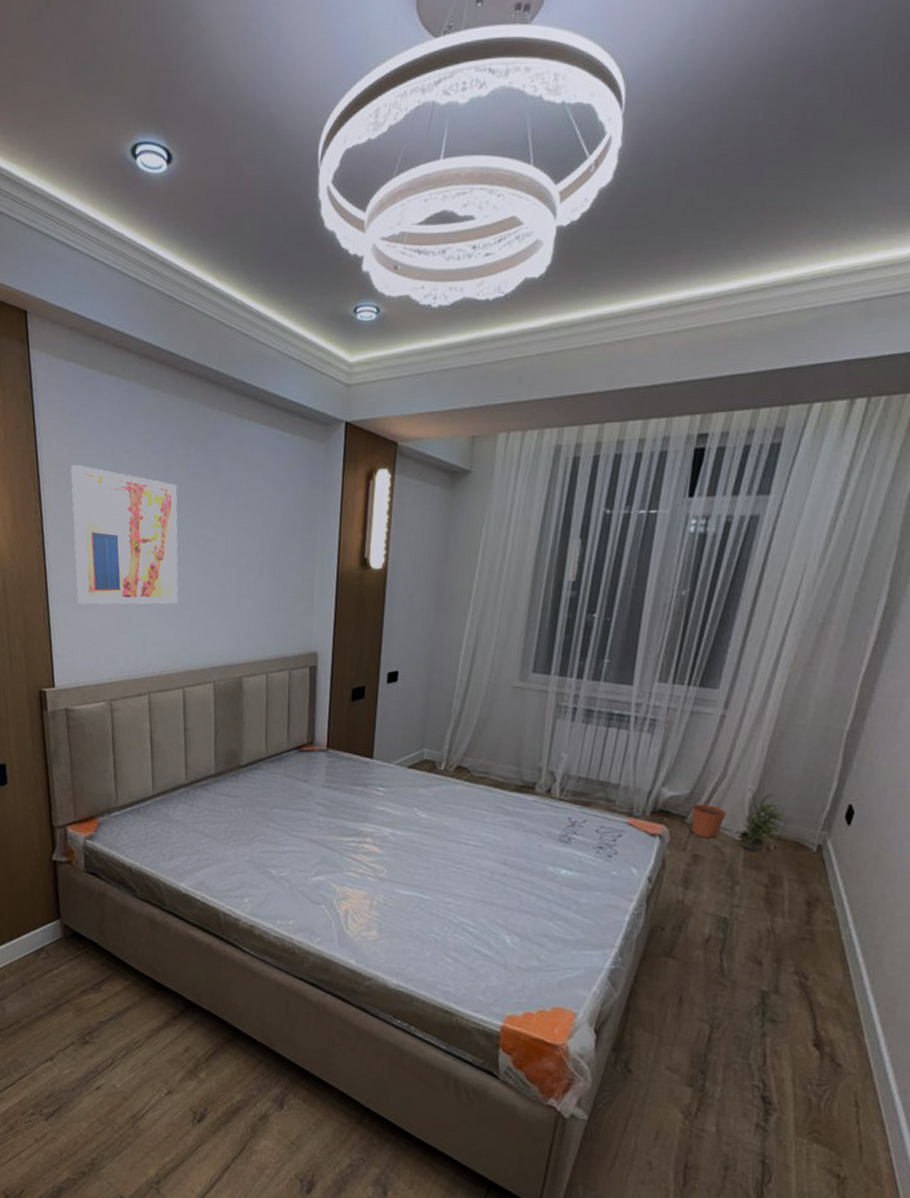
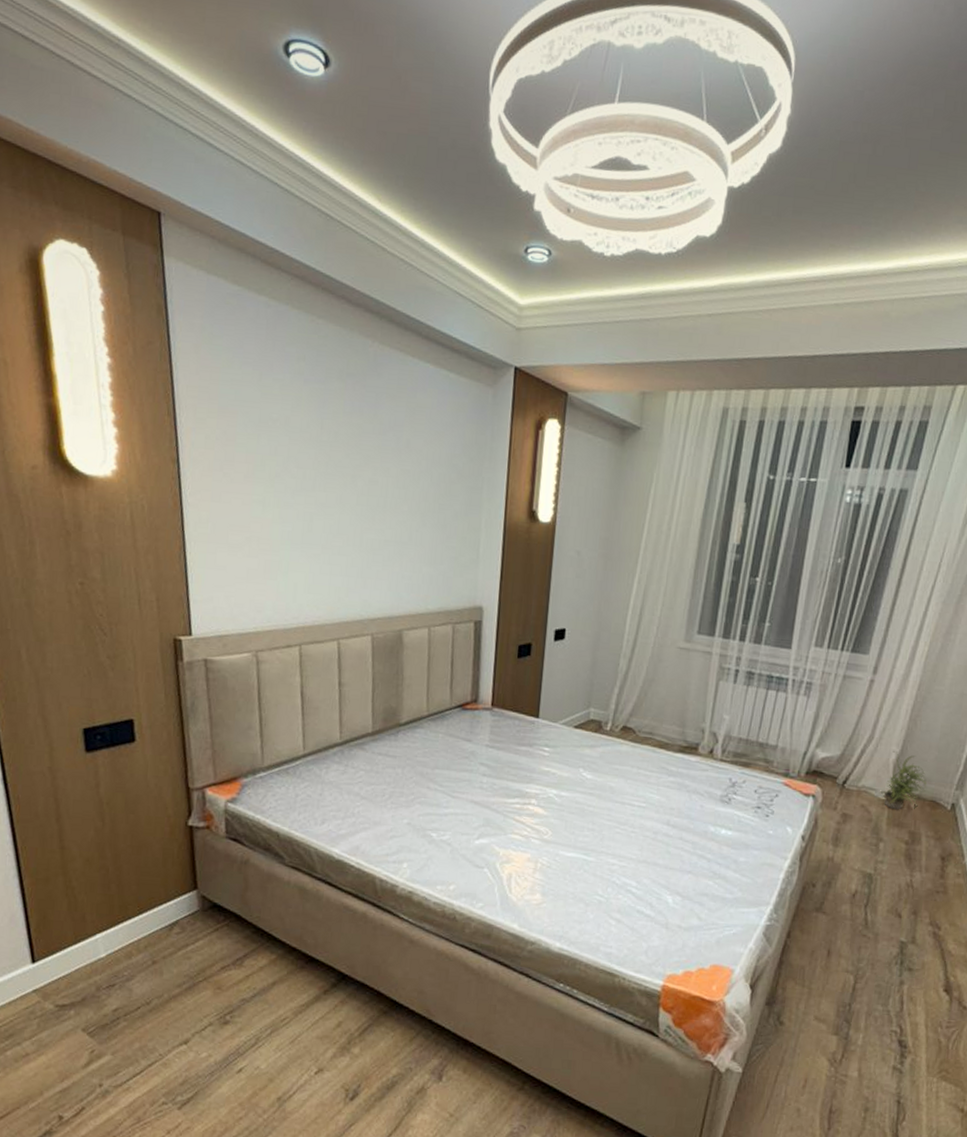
wall art: present [71,465,178,605] -> none [212,390,333,549]
plant pot: present [690,798,727,838] -> none [841,759,873,798]

